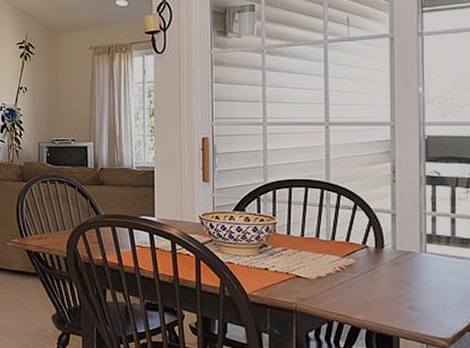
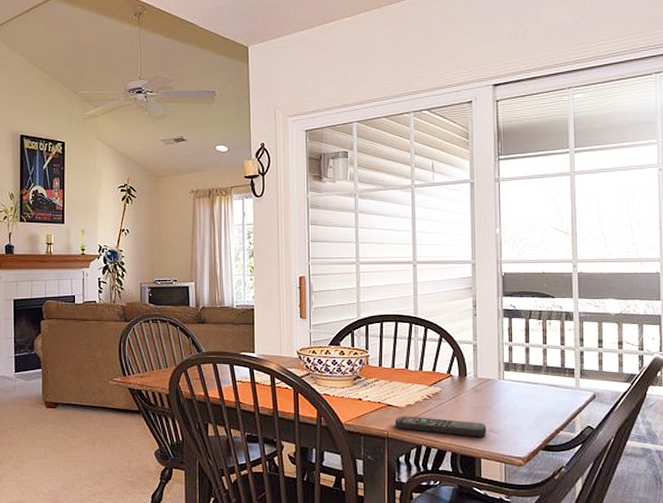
remote control: none [305,288,406,315] -> present [395,416,487,437]

